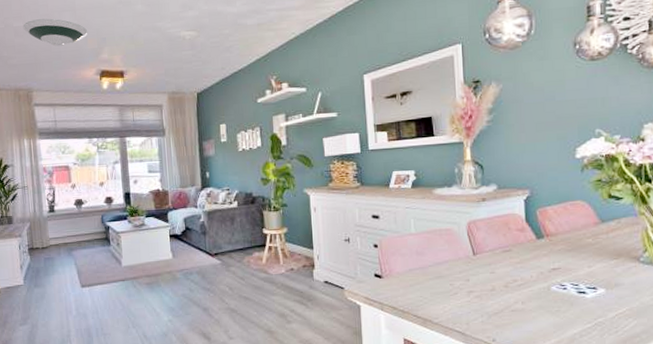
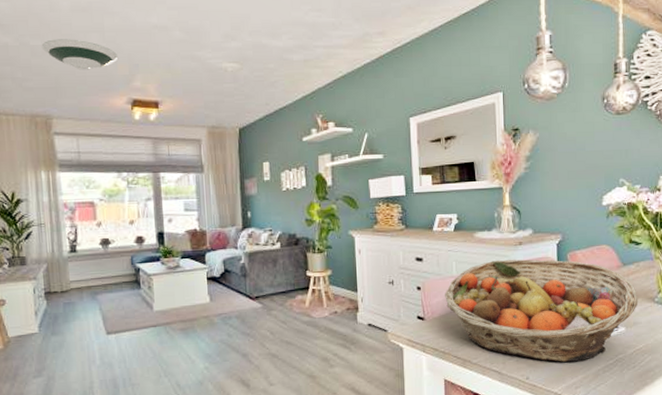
fruit basket: none [403,216,620,324] -> present [445,259,638,362]

